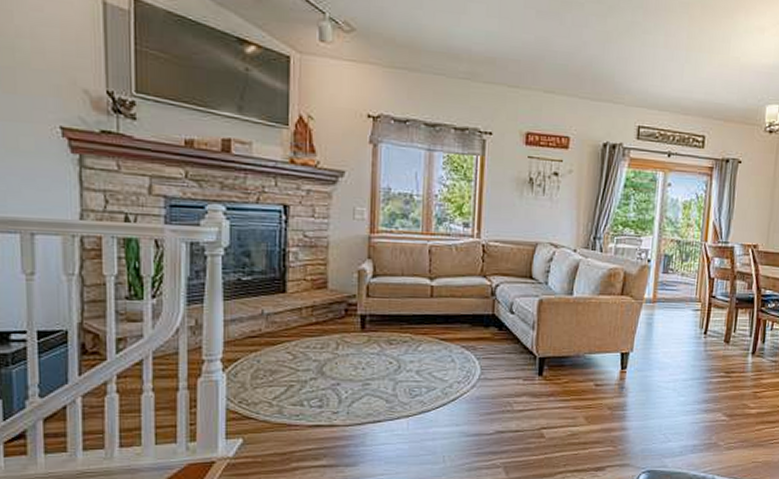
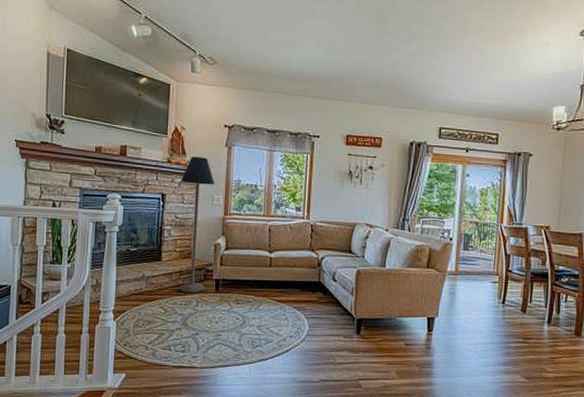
floor lamp: none [310,156,357,332] -> present [177,157,215,293]

